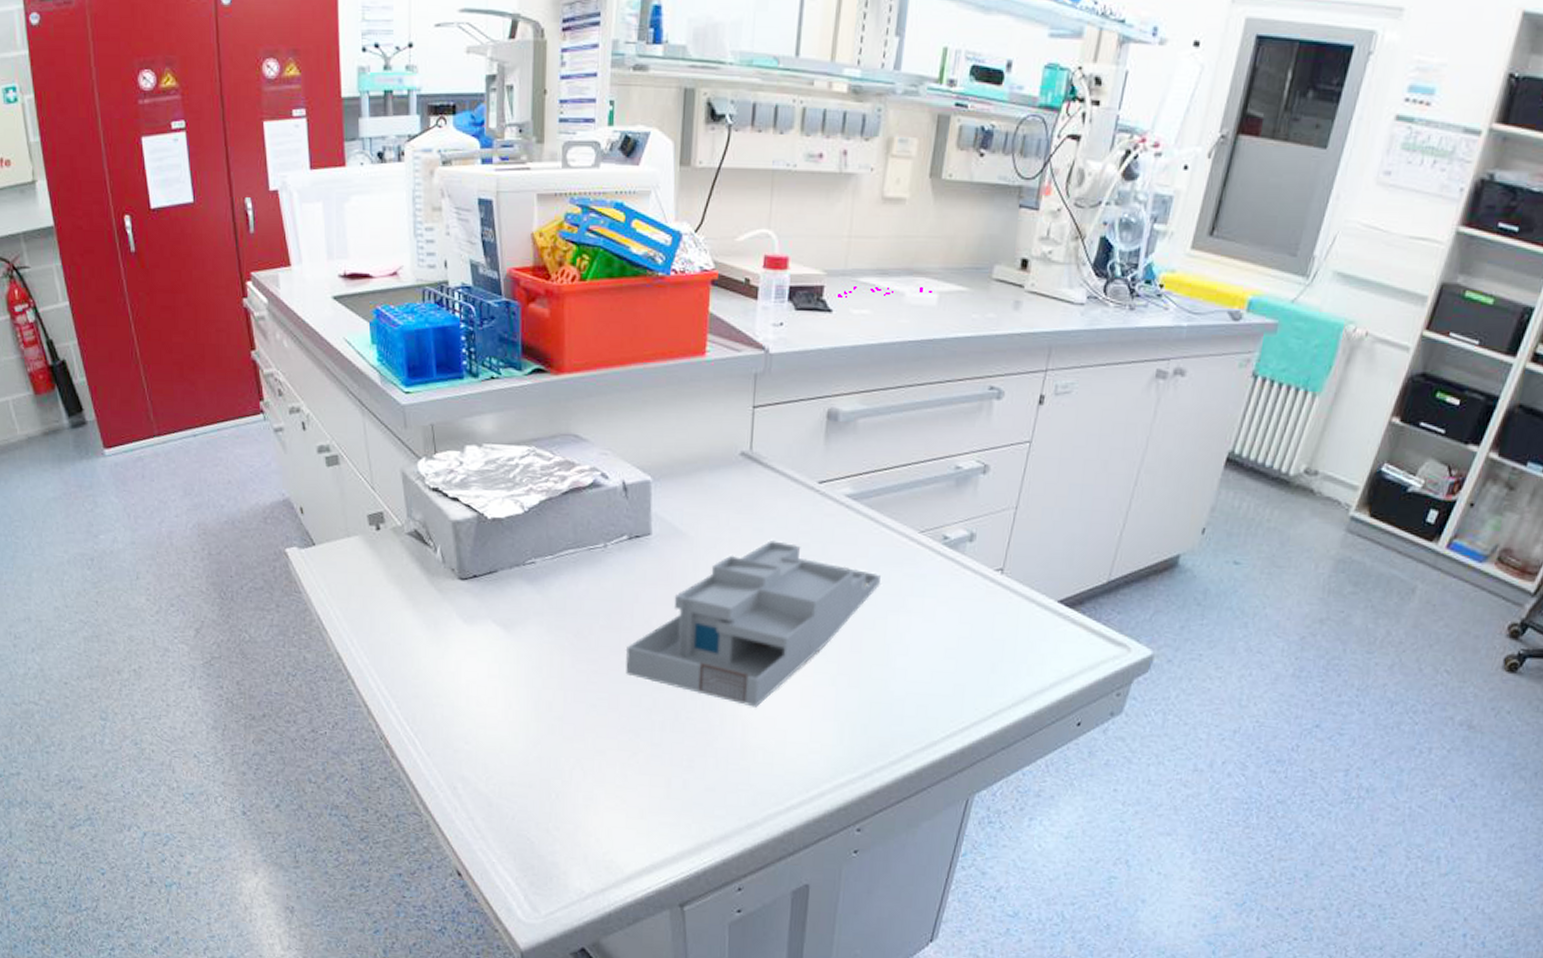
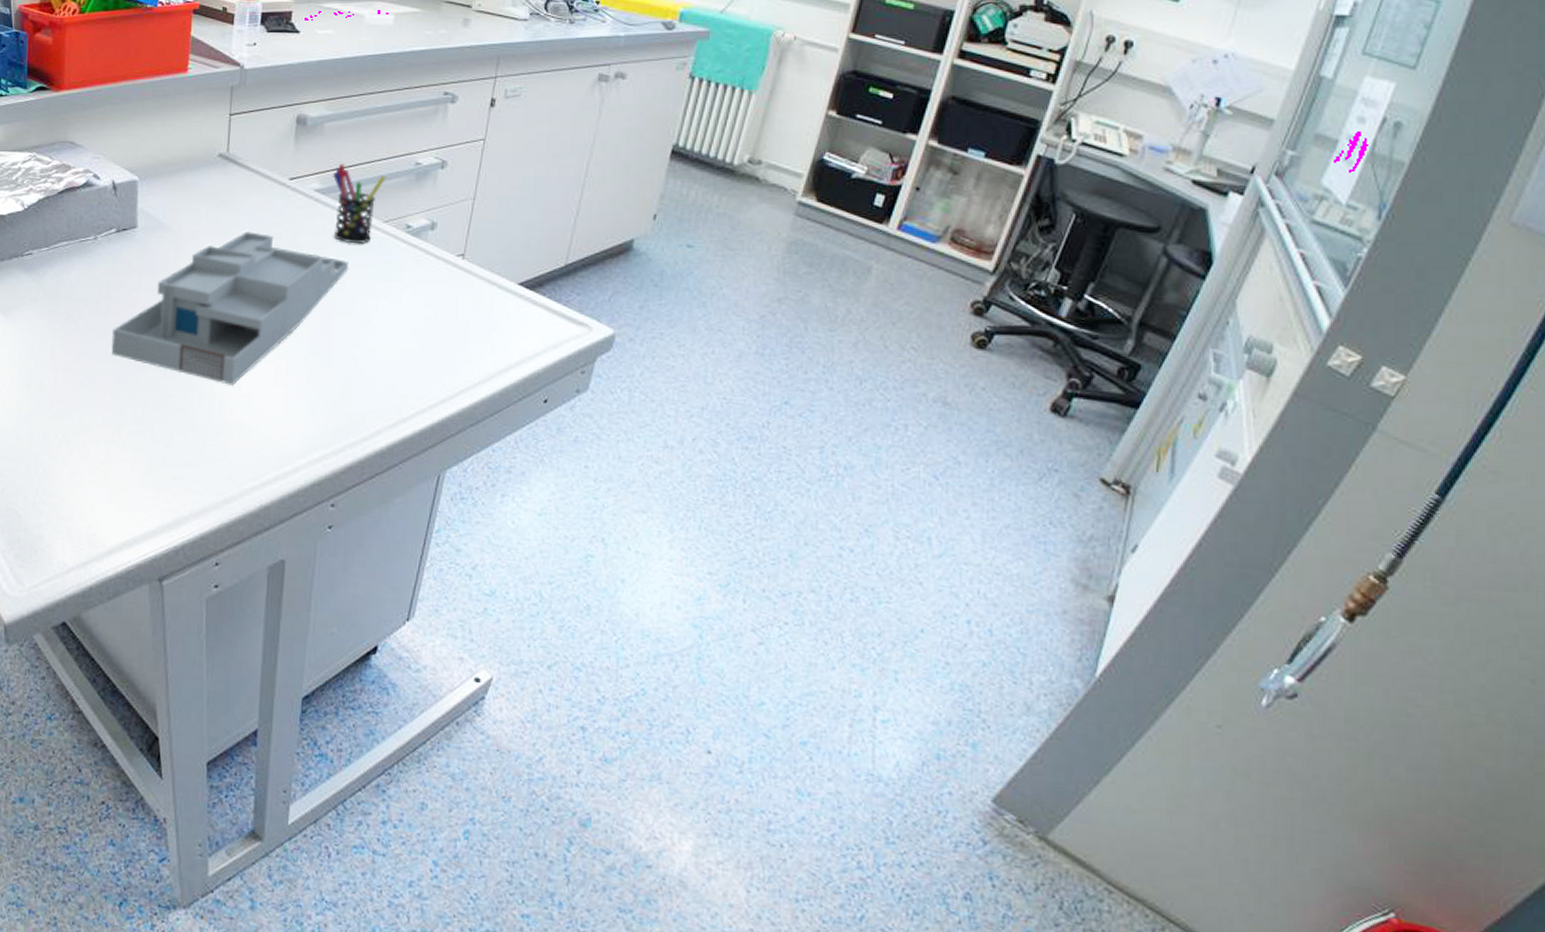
pen holder: none [865,465,923,557] -> present [332,163,386,245]

